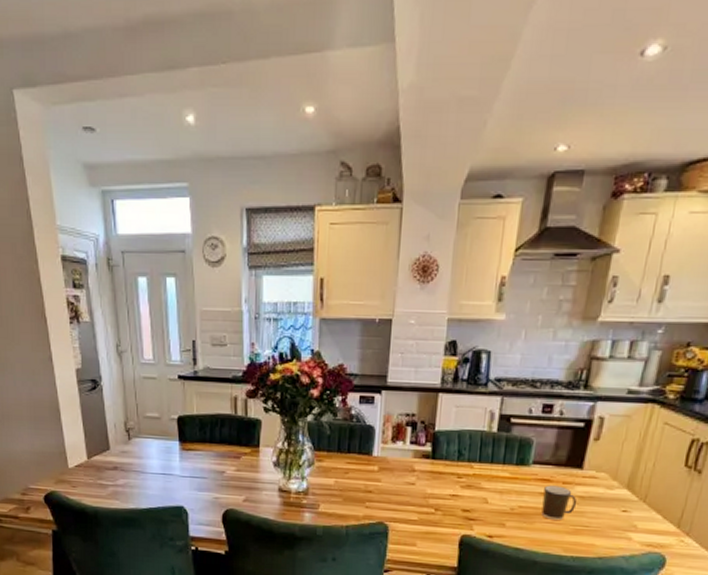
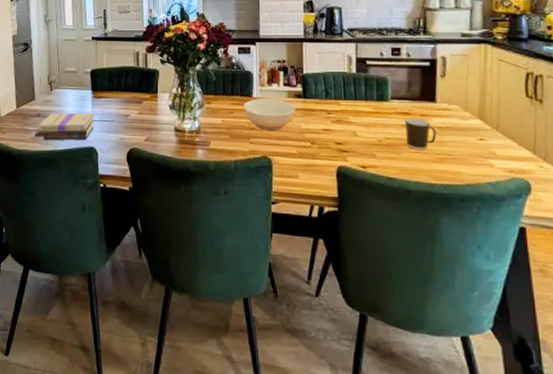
books: none [112,466,182,498] -> present [35,112,94,141]
bowl: none [360,458,421,494] -> present [243,99,295,130]

